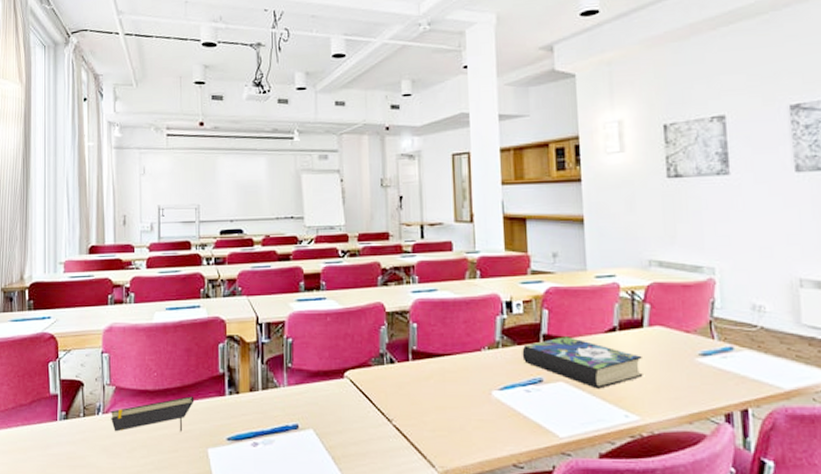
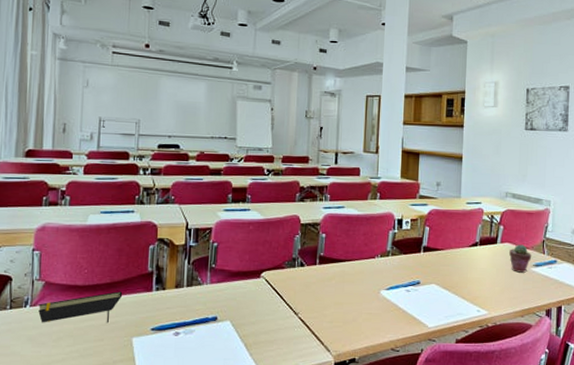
book: present [522,336,643,389] -> none [406,249,494,290]
potted succulent: none [662,327,696,365] -> present [509,244,532,273]

